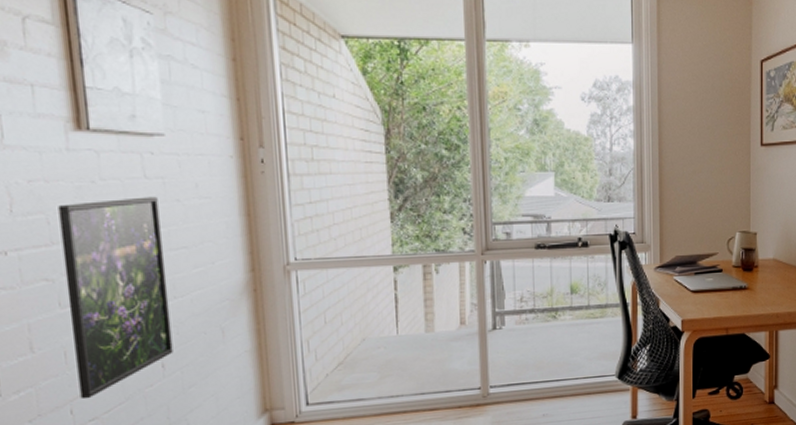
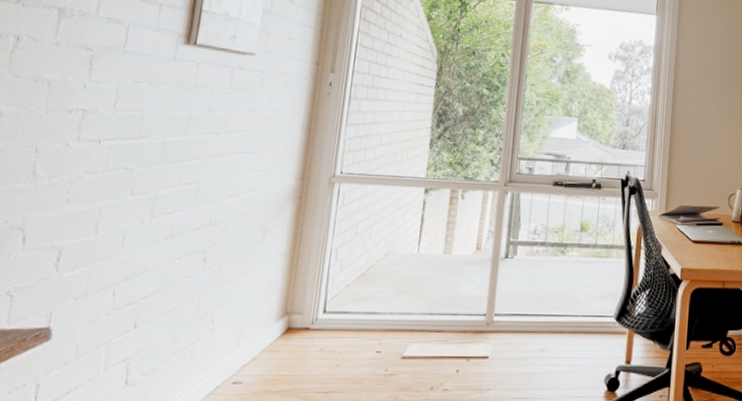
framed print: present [58,196,173,400] -> none [125,104,237,284]

